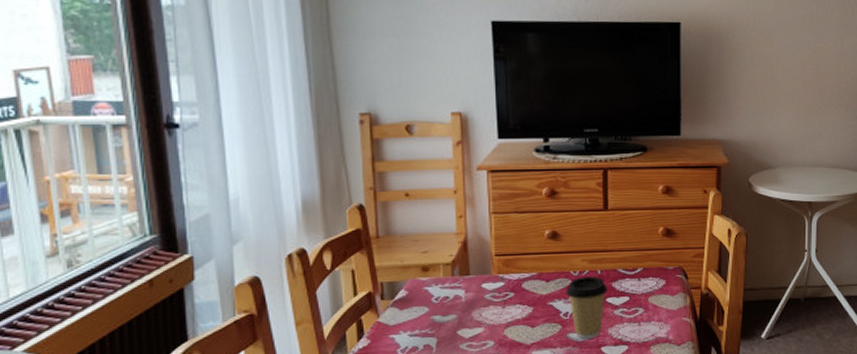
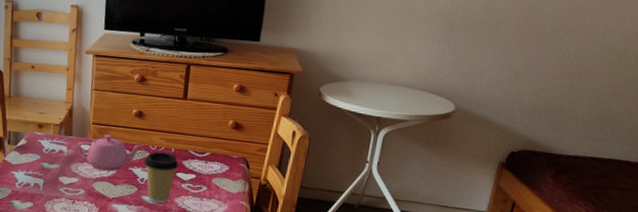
teapot: none [477,265,563,312] -> present [76,134,144,172]

